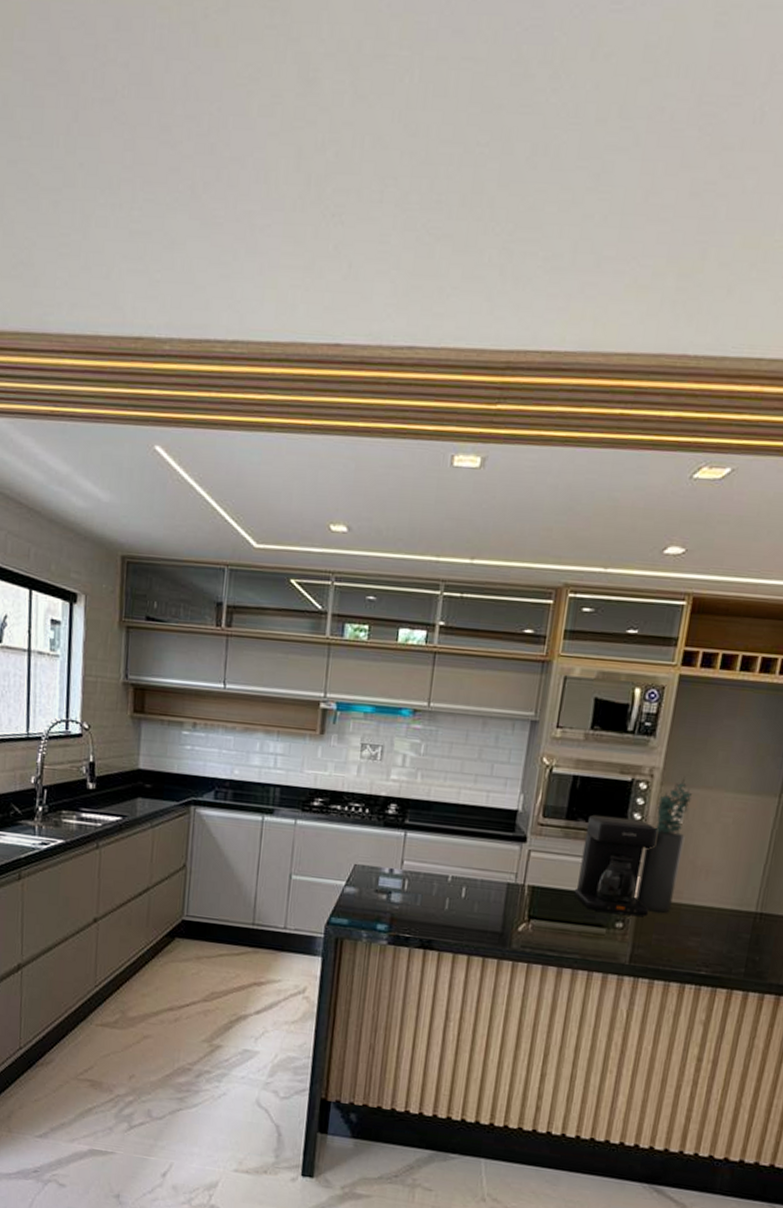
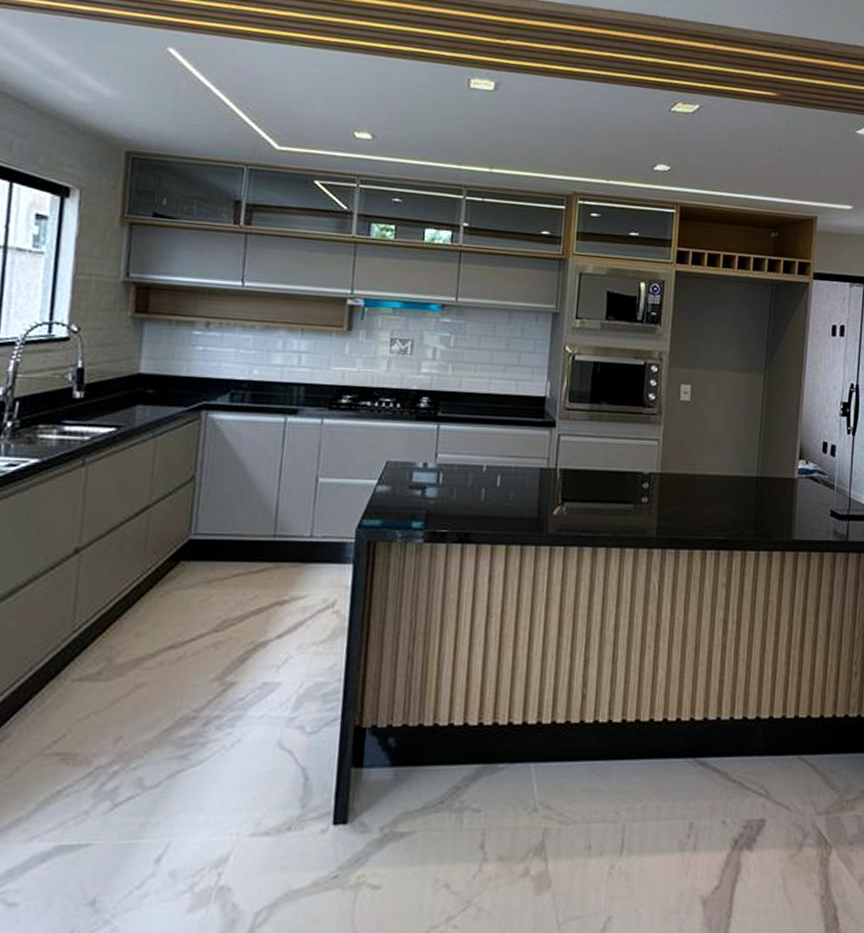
coffee maker: present [574,814,657,917] -> none [602,397,670,489]
vase: present [636,776,692,914] -> none [657,359,695,486]

